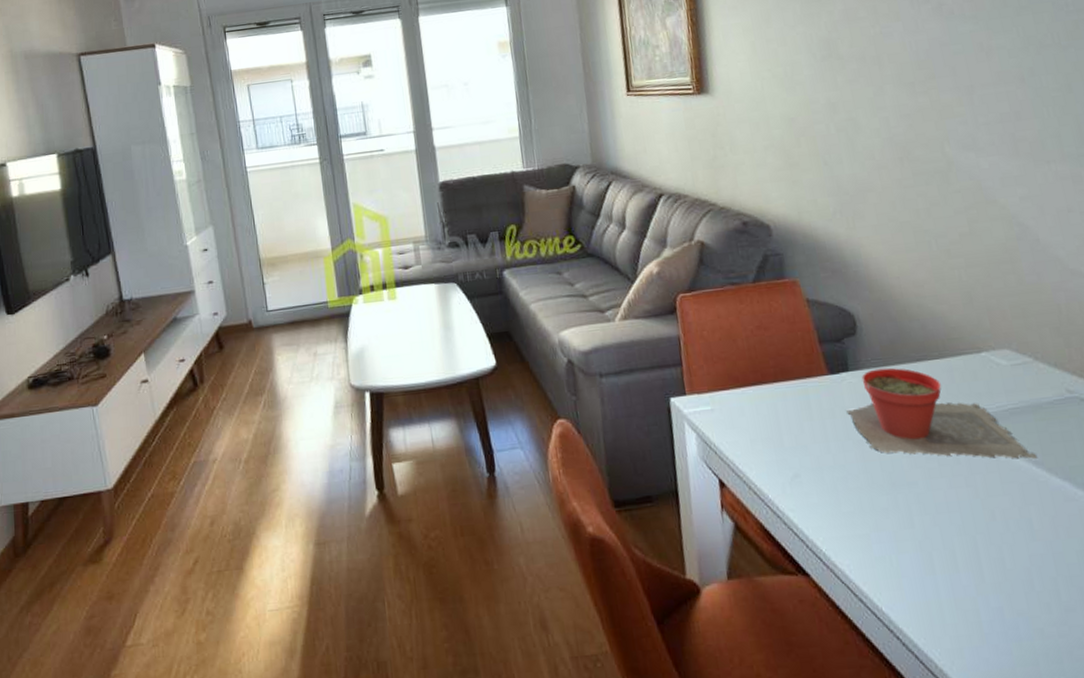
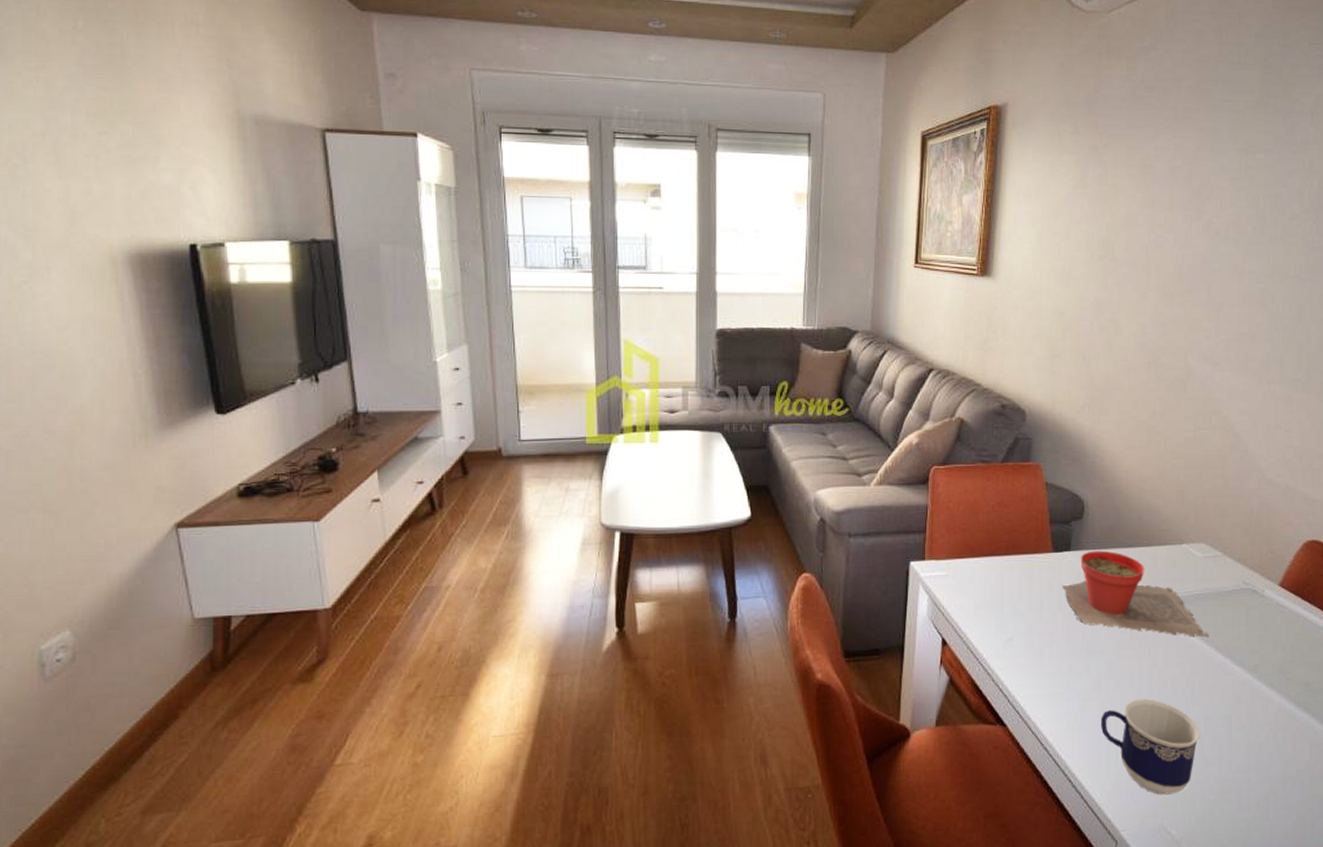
cup: none [922,535,1052,652] -> present [1101,699,1200,795]

